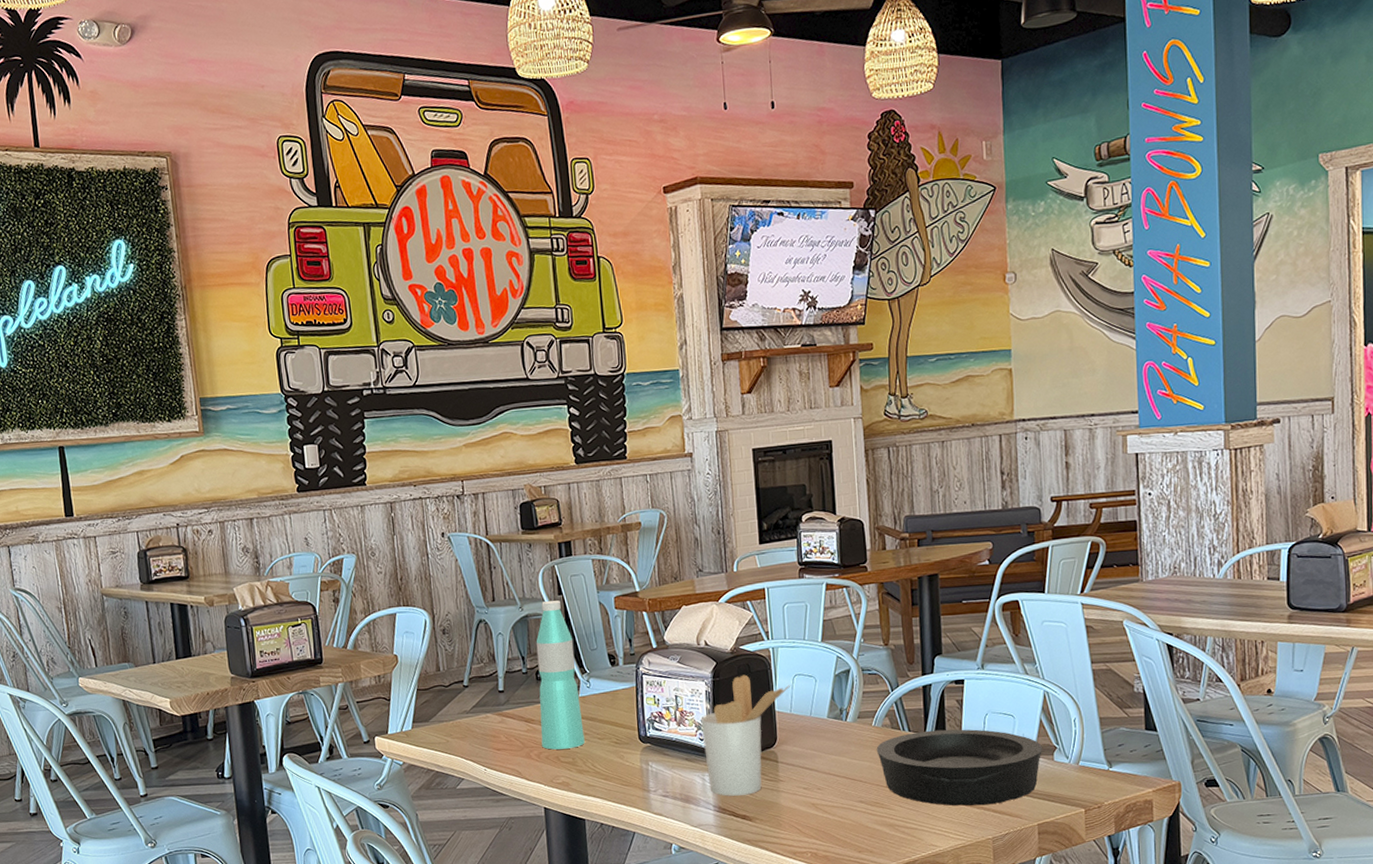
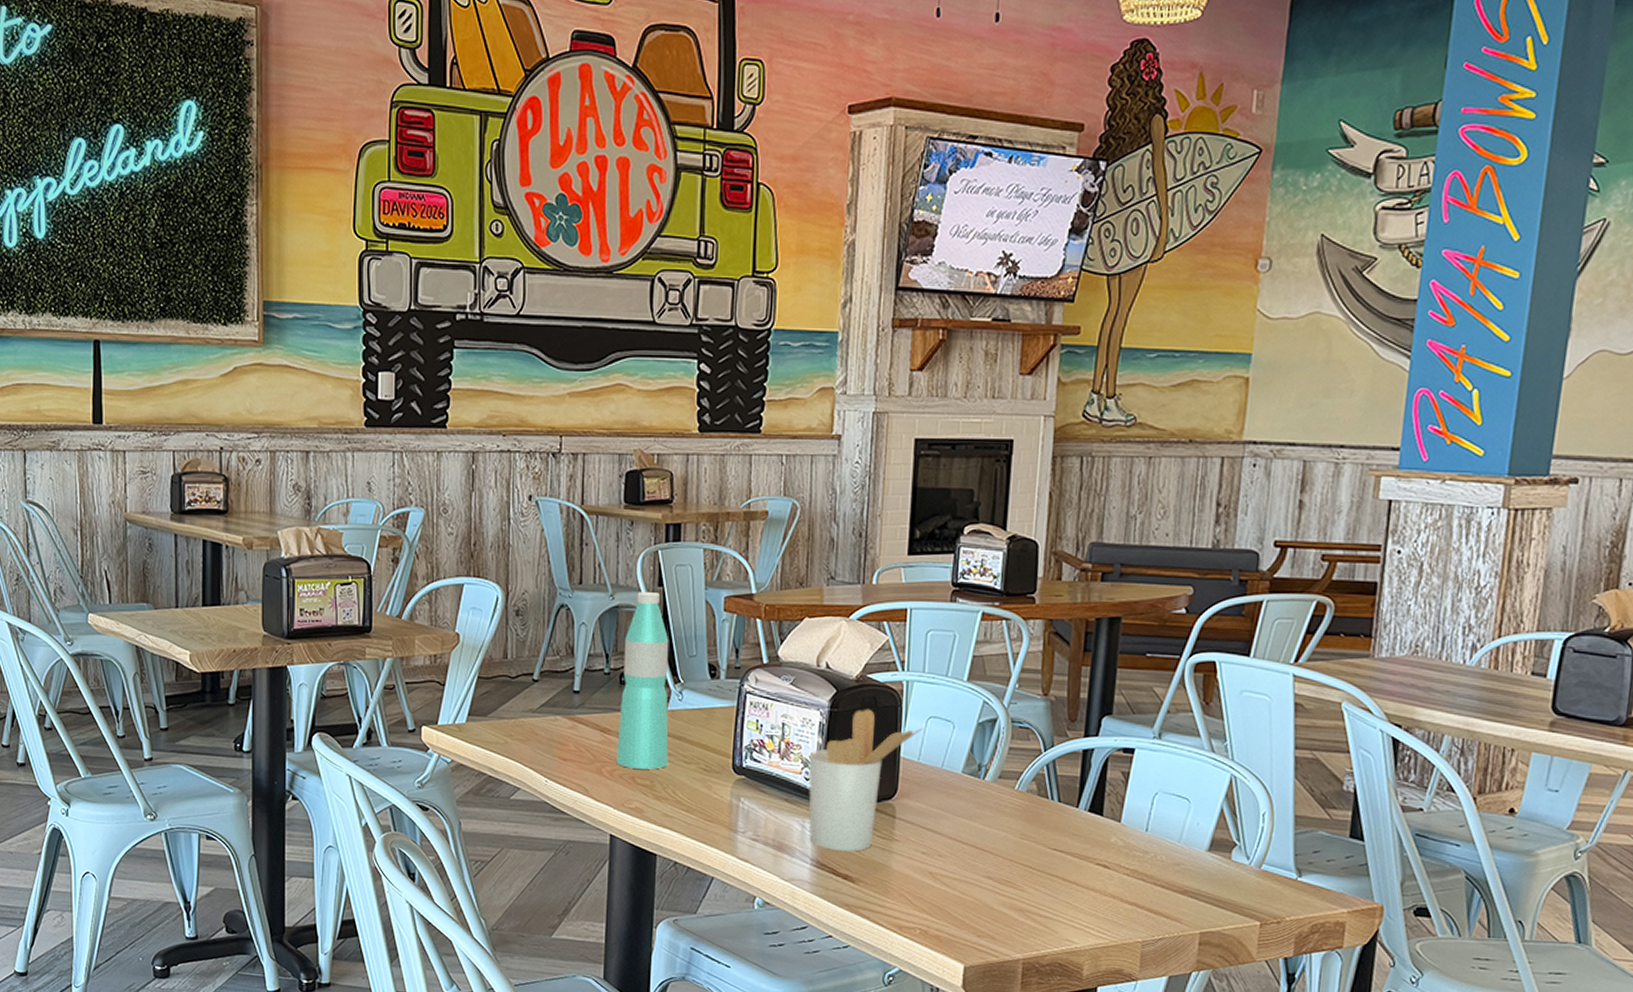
bowl: present [876,729,1043,806] -> none [1015,803,1220,902]

